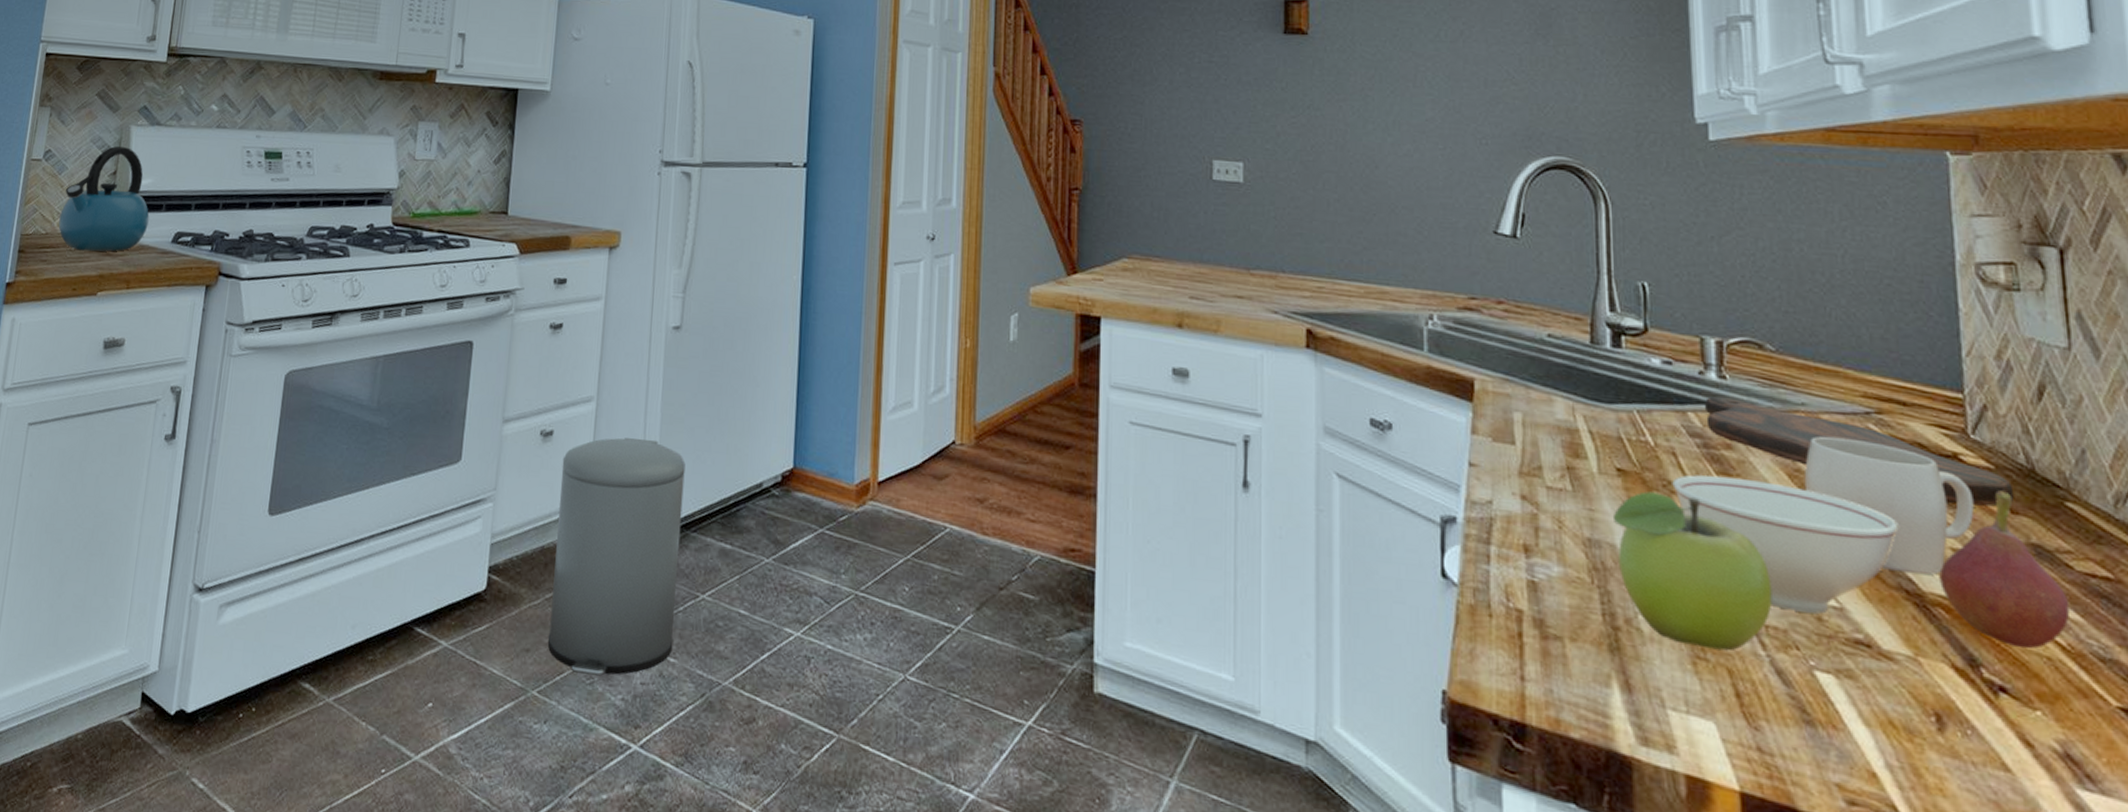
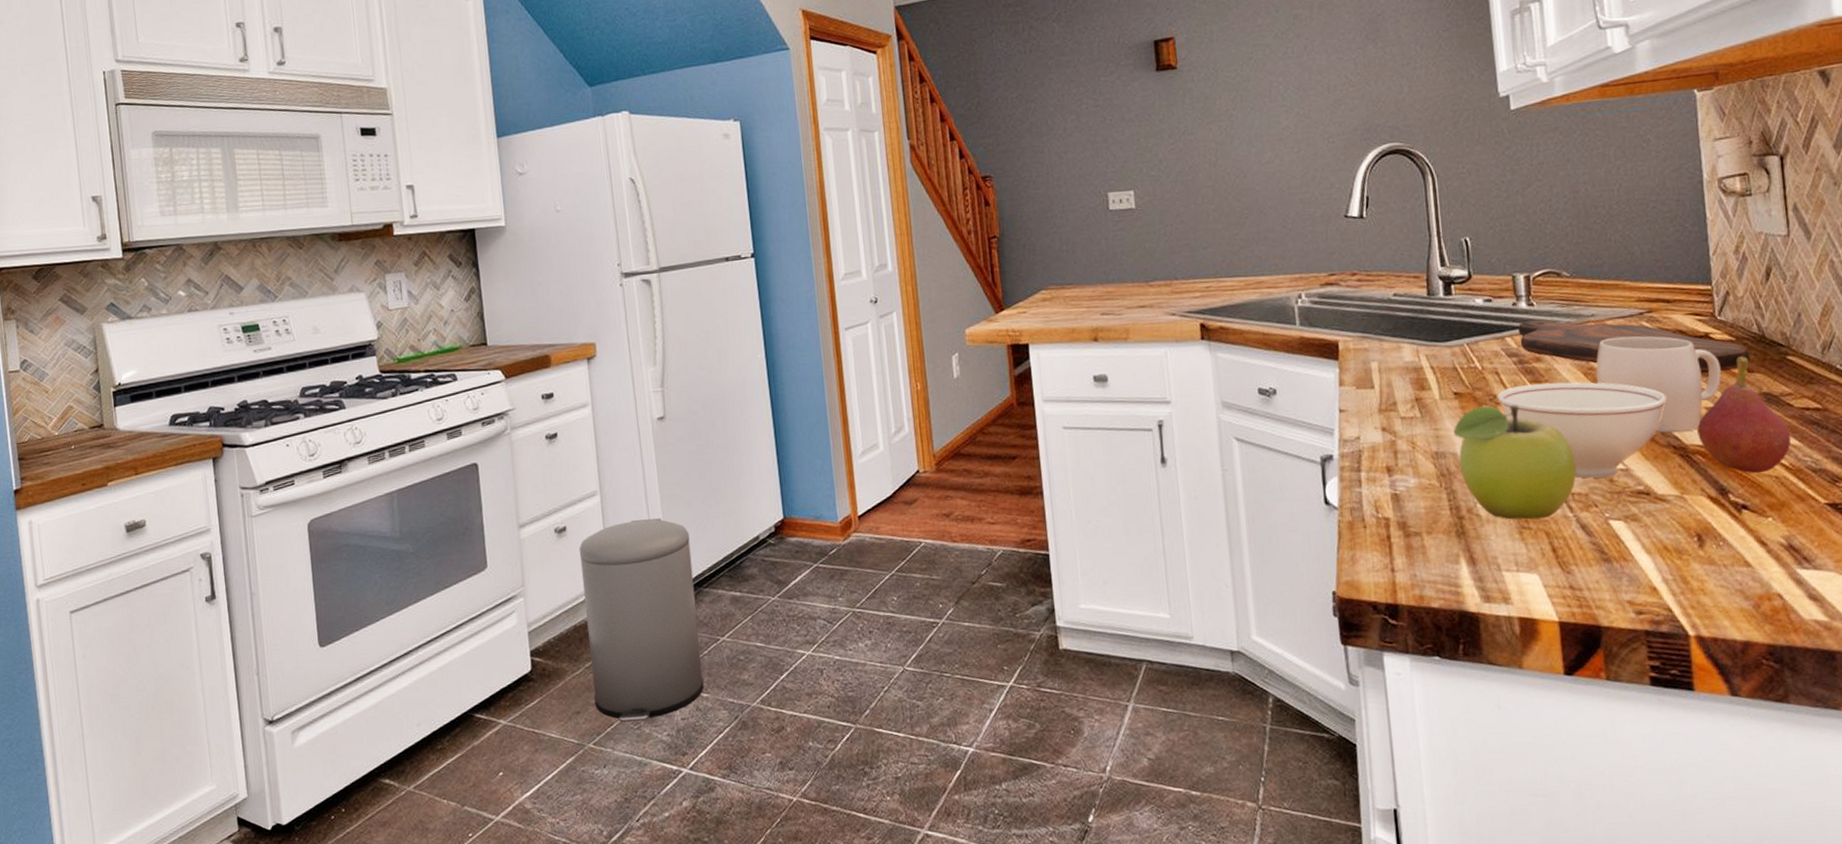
kettle: present [58,146,150,252] -> none [51,345,143,449]

